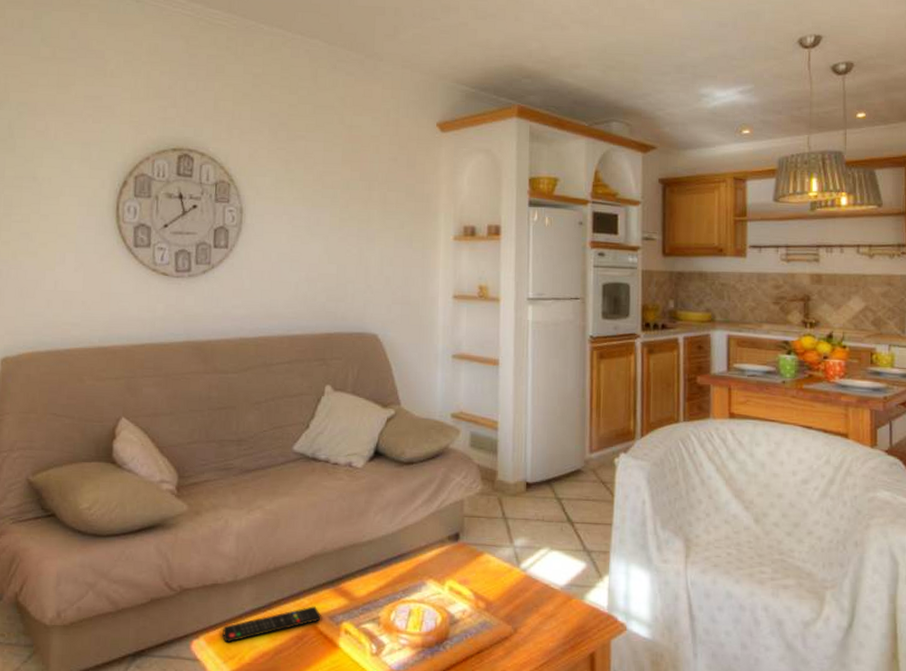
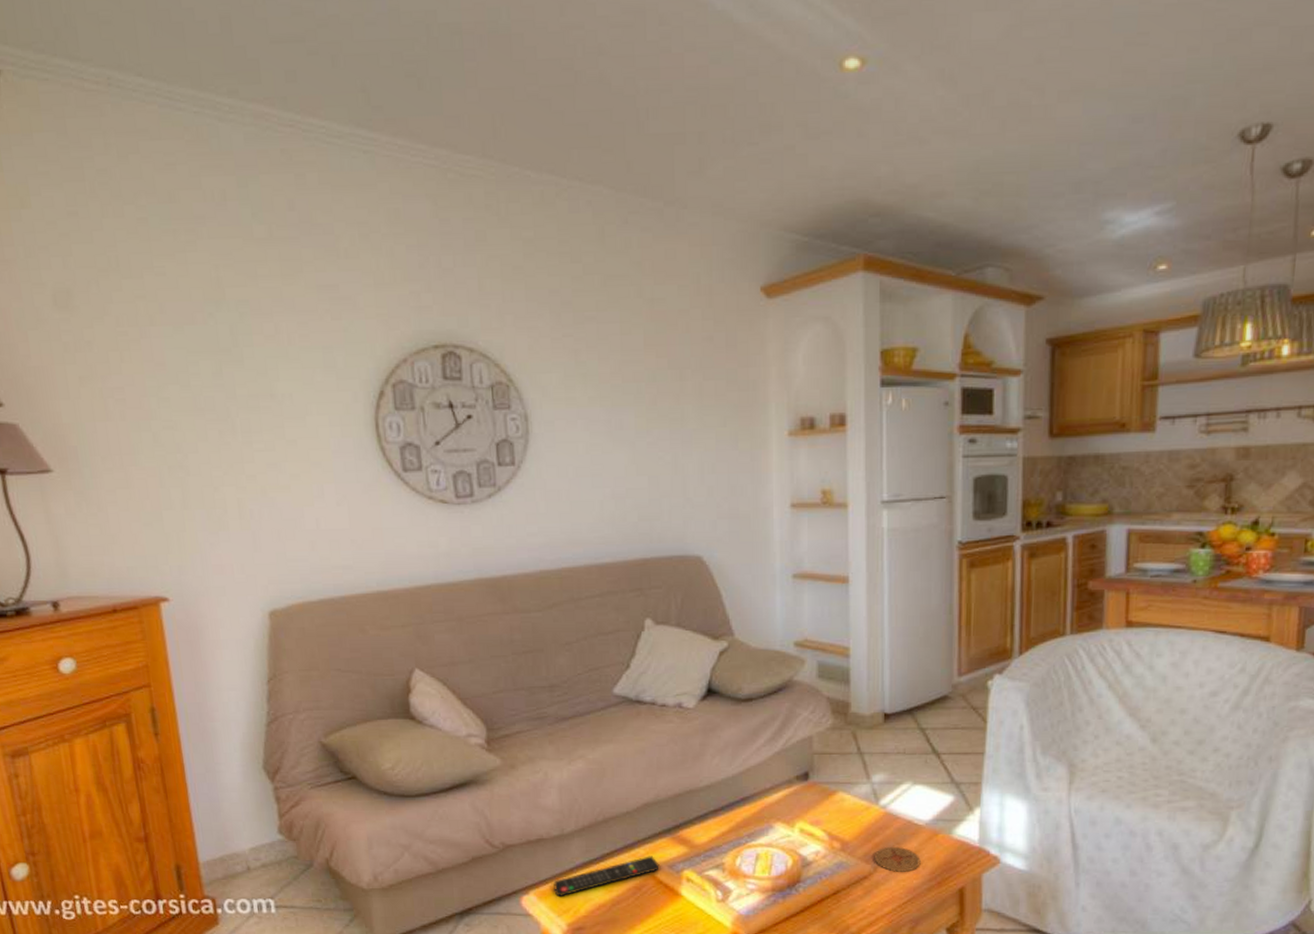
coaster: none [514,608,556,636] -> present [874,846,921,873]

